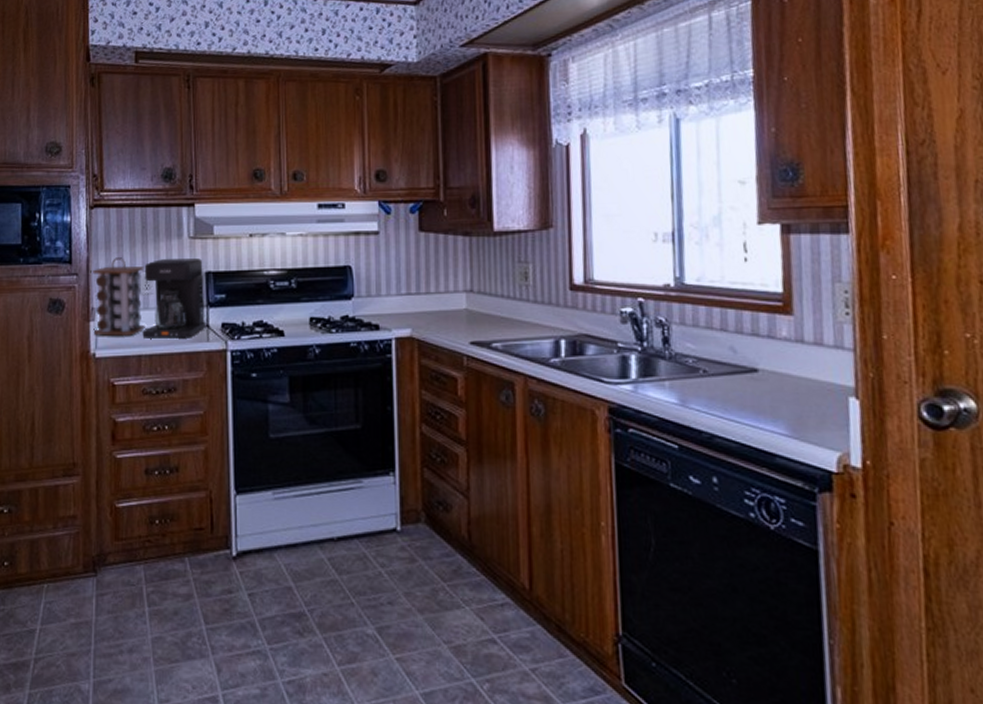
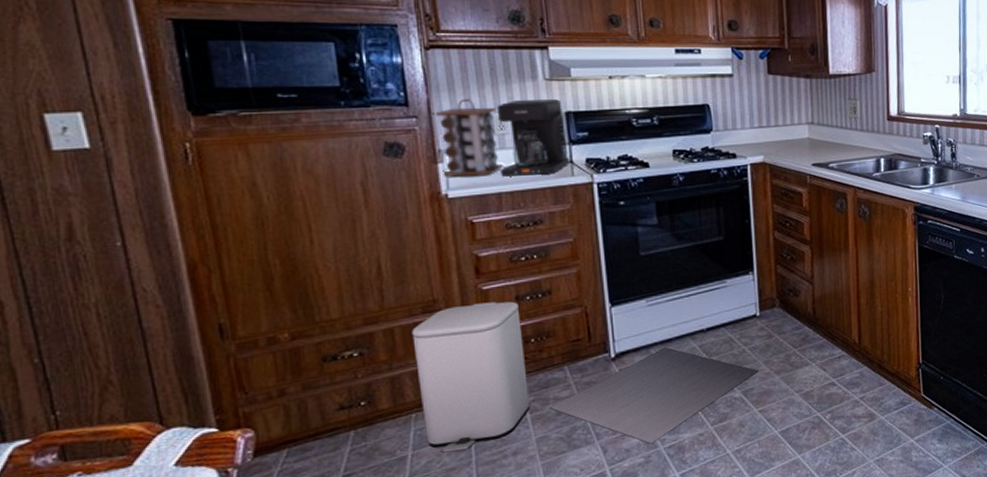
pedal bin: none [52,472,150,635] -> present [412,301,531,453]
floor mat: none [166,554,397,673] -> present [549,348,758,444]

